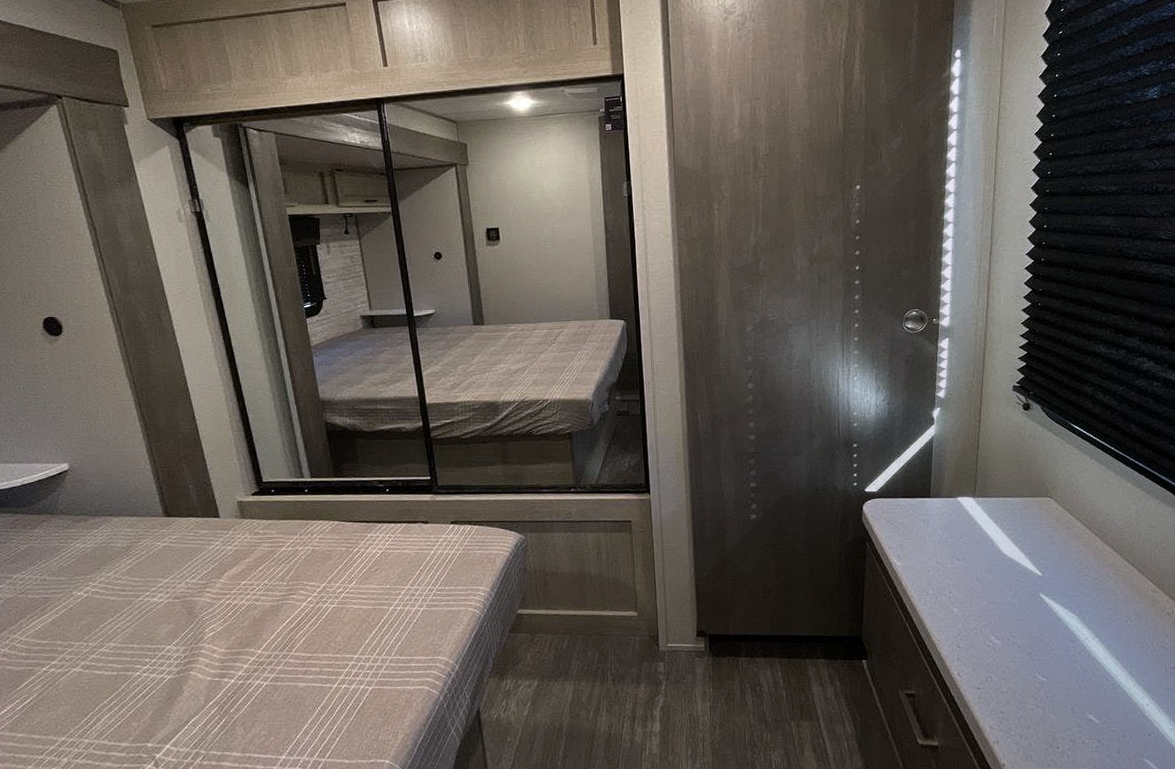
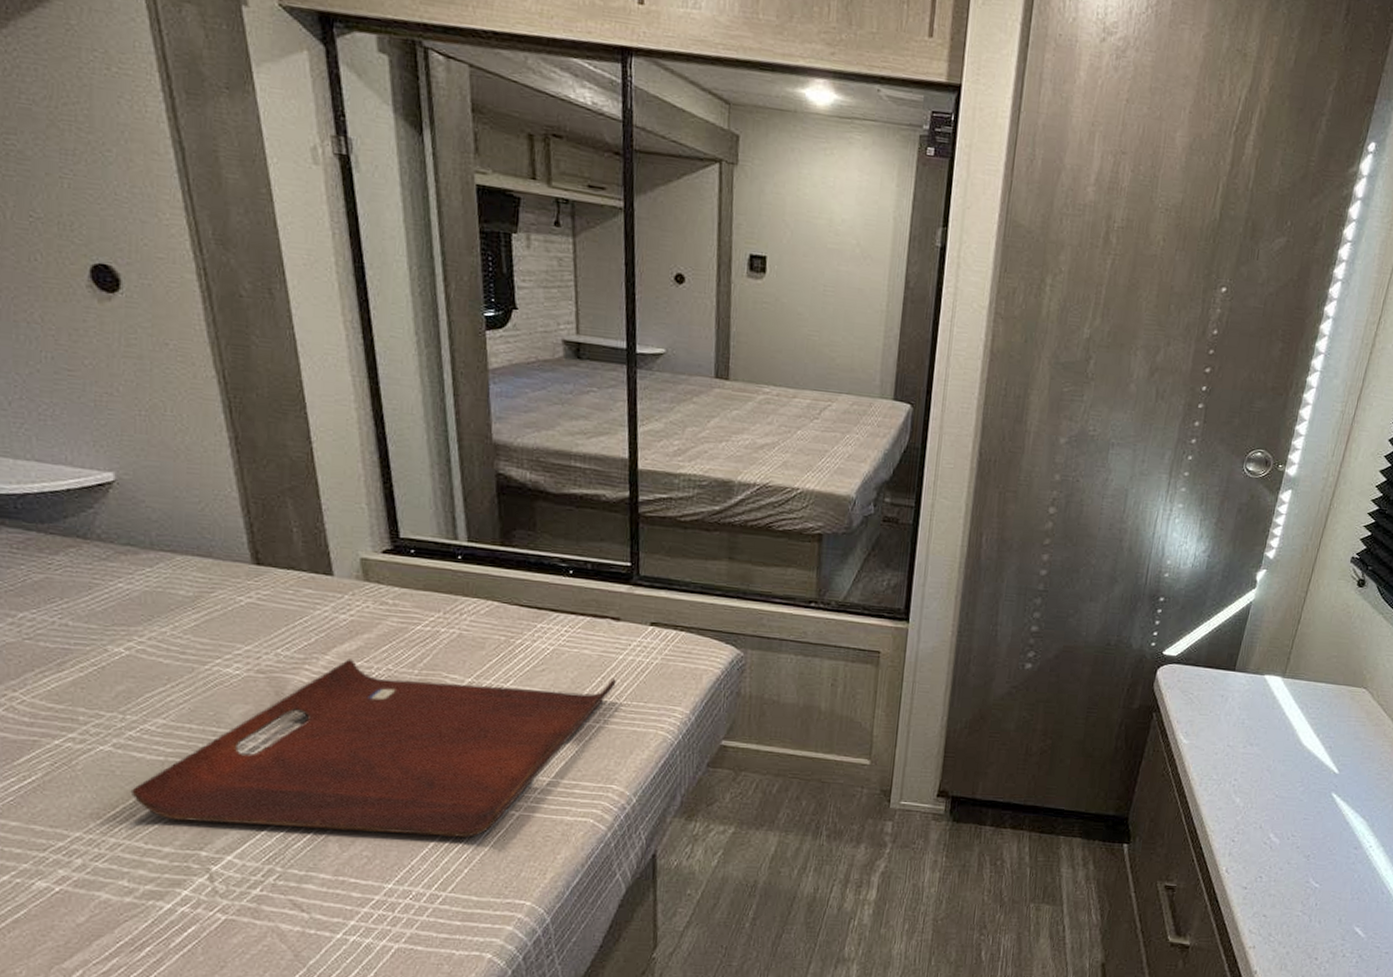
serving tray: none [96,570,431,721] -> present [130,659,616,838]

